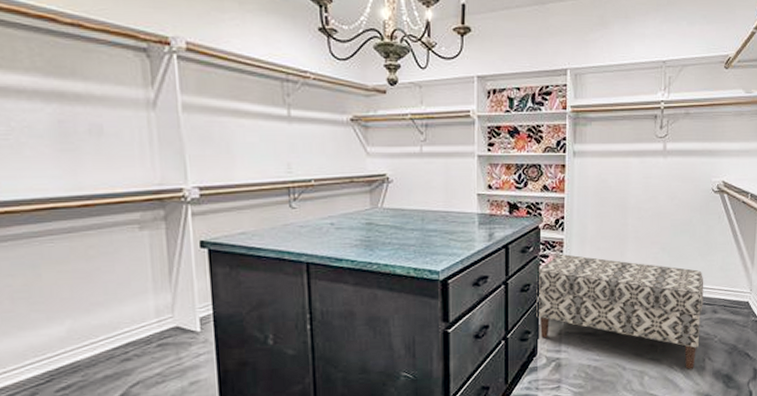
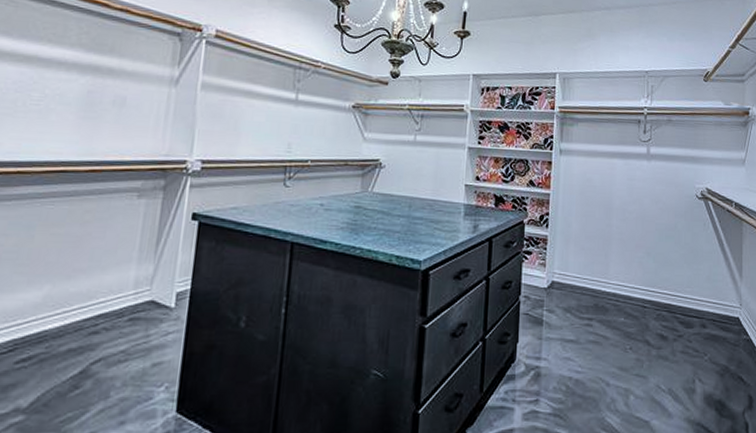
bench: present [536,254,704,369] -> none [517,252,691,391]

